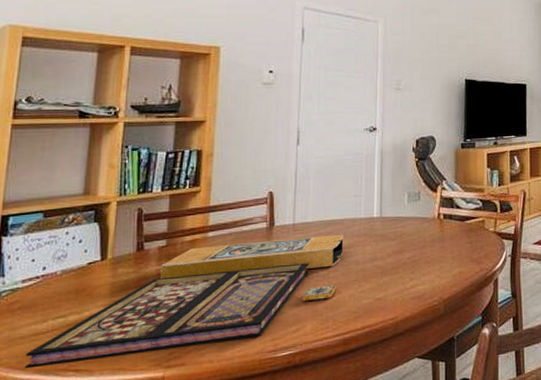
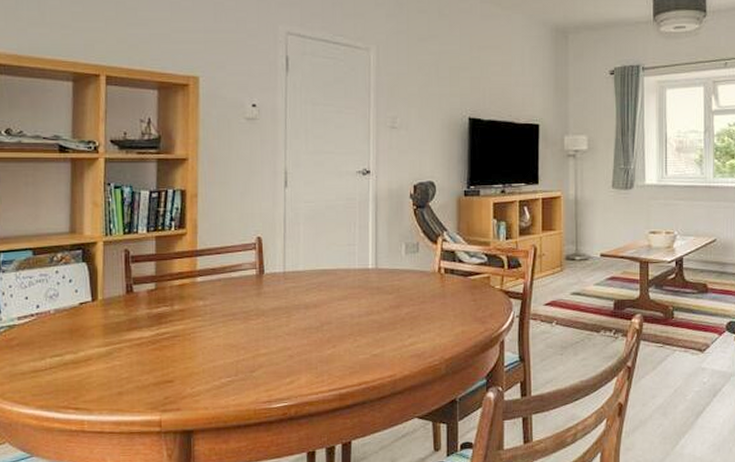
board game: present [24,234,344,369] -> none [27,285,337,404]

